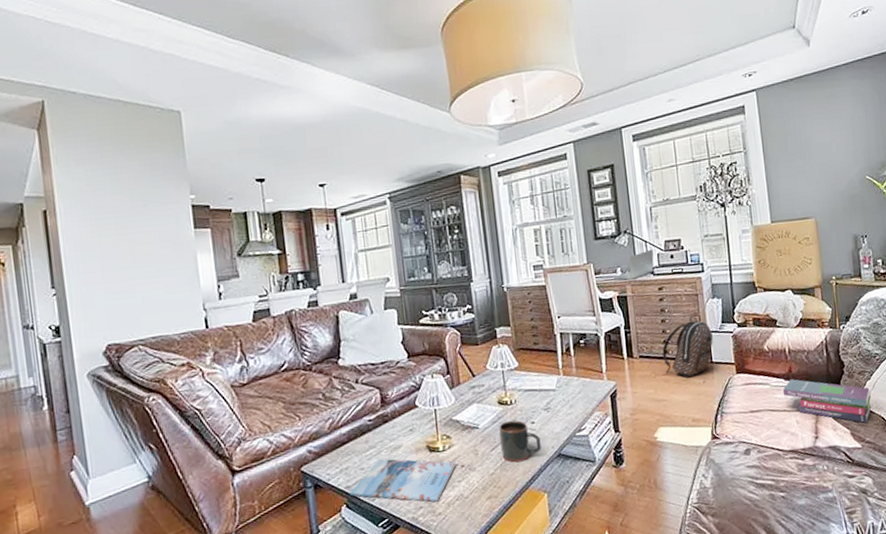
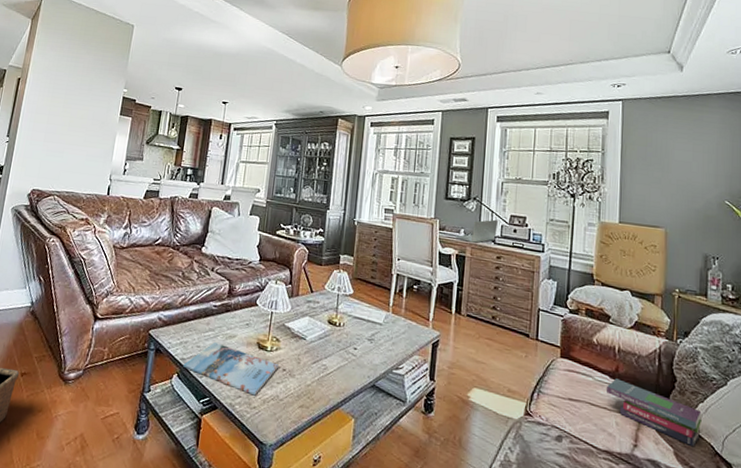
mug: present [498,420,541,462] -> none [321,340,359,382]
backpack: present [662,316,713,378] -> none [489,290,542,349]

